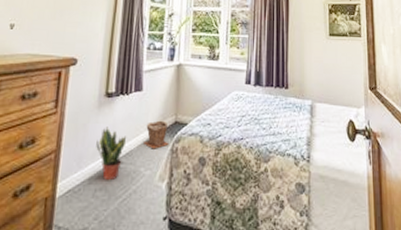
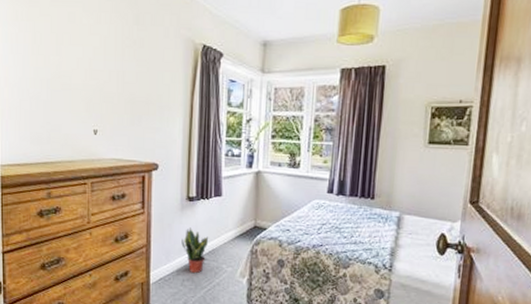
plant pot: present [144,120,169,149] -> none [225,224,249,250]

